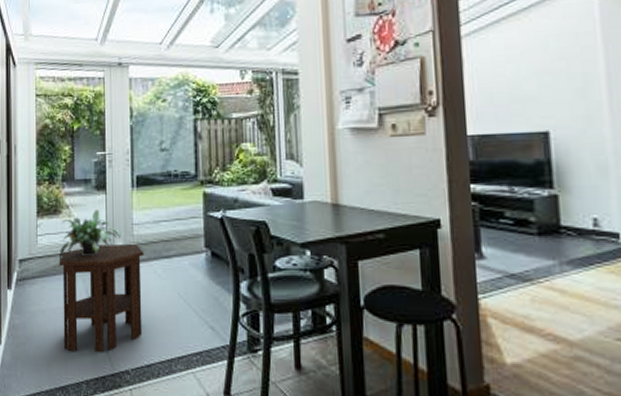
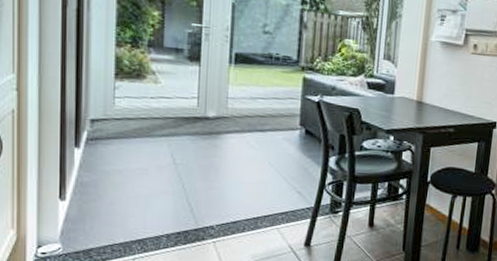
side table: present [58,245,144,352] -> none [140,113,237,210]
potted plant: present [60,209,121,258] -> none [142,79,214,123]

